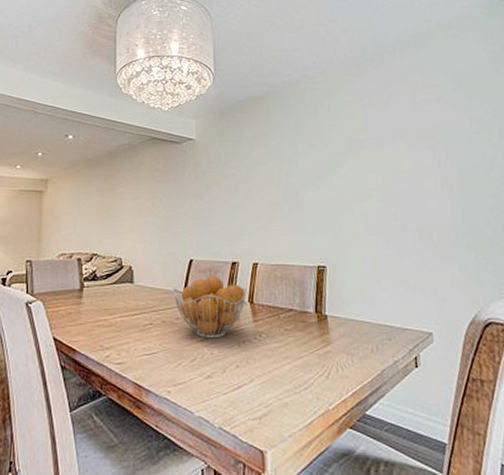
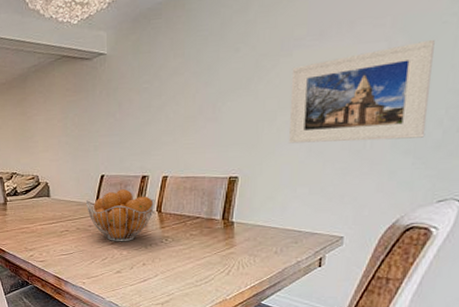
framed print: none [360,150,480,235] -> present [289,39,435,144]

